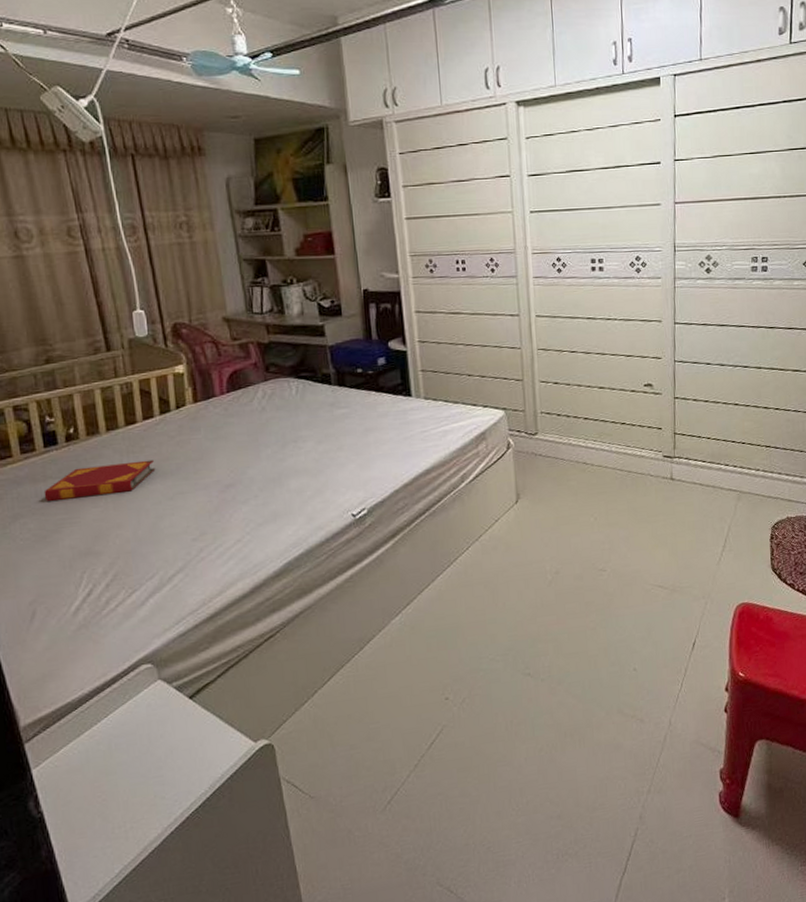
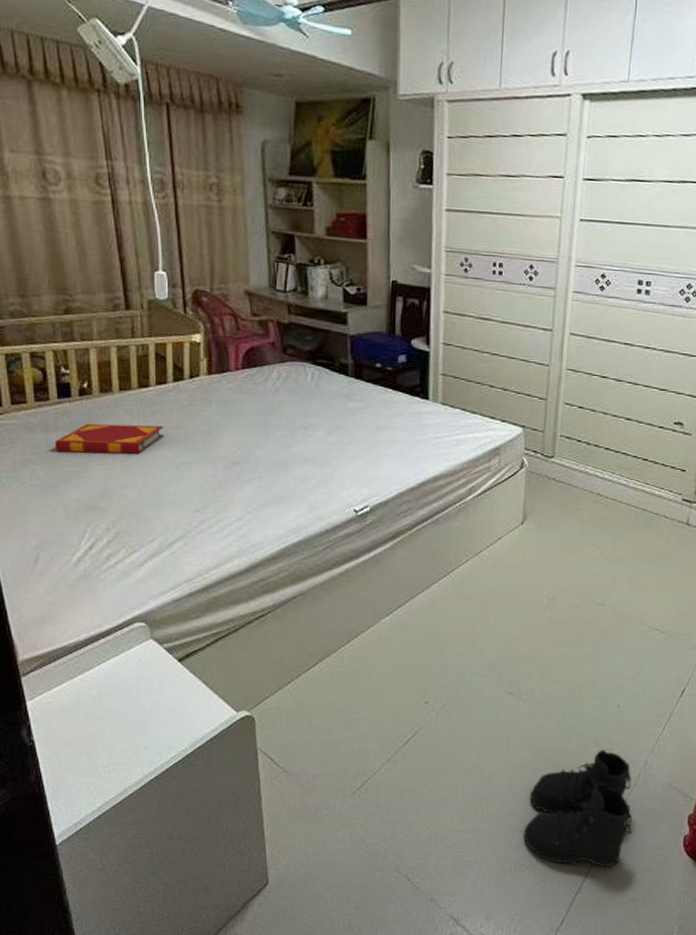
boots: none [561,717,667,846] -> present [524,750,633,867]

